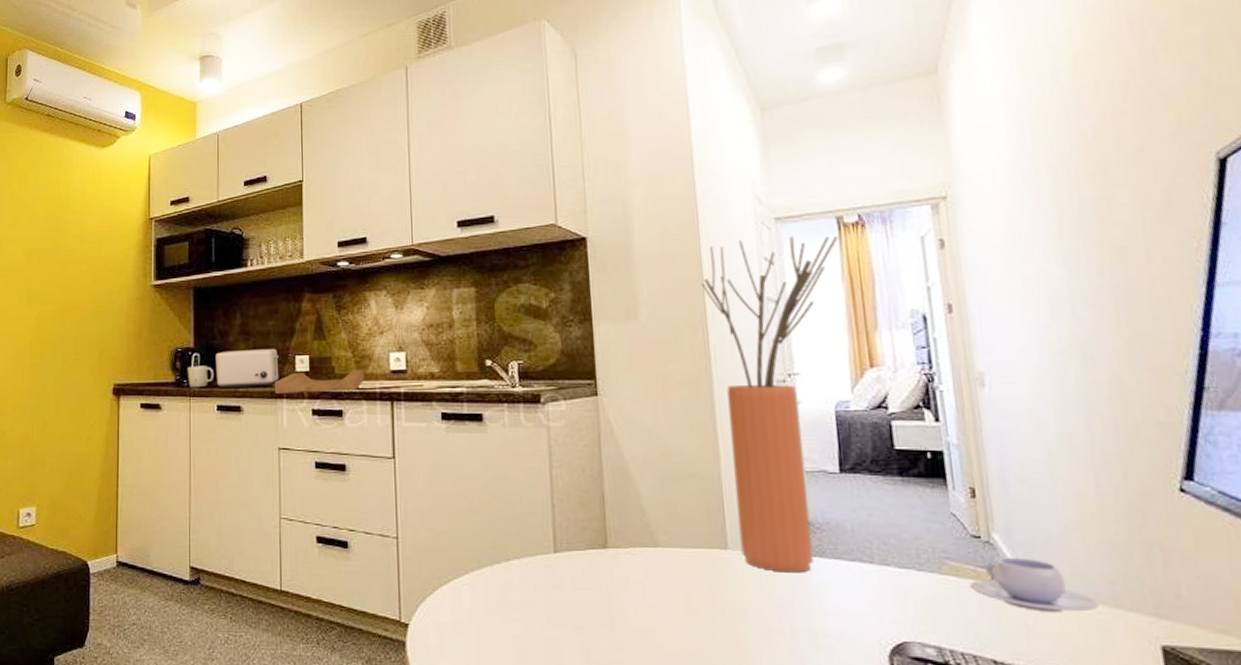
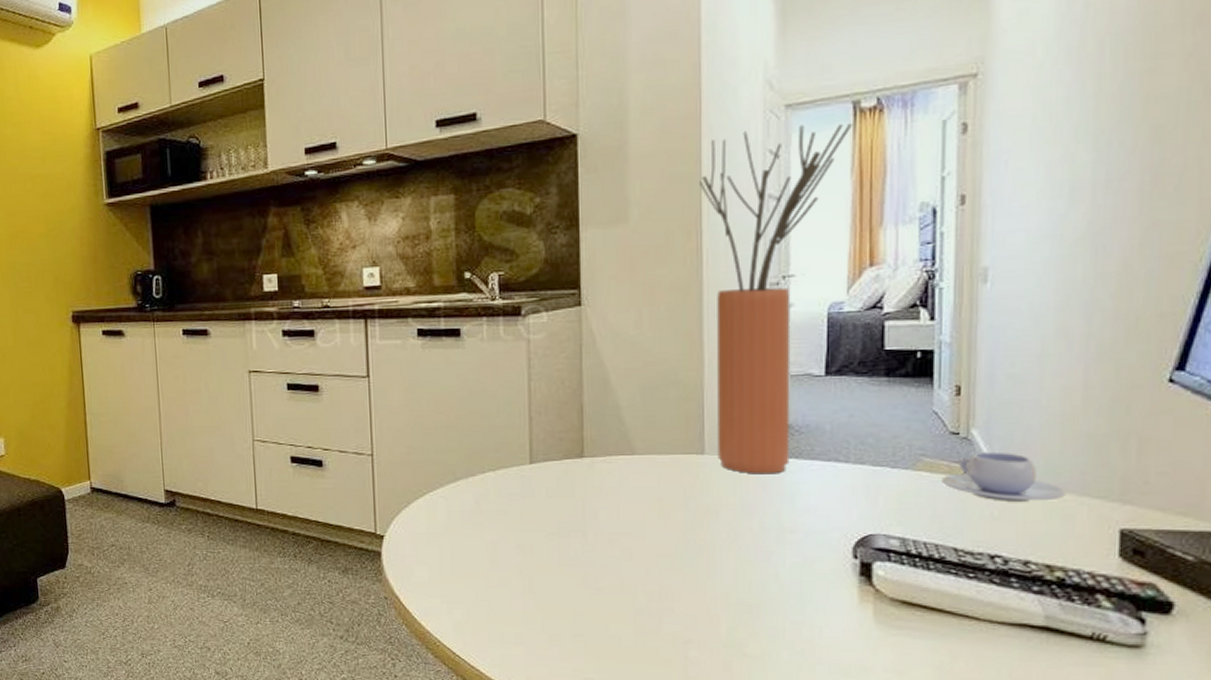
mug: present [187,366,215,388] -> none [148,288,178,313]
toaster: present [216,348,279,389] -> none [178,267,246,313]
cutting board: present [274,369,365,394] -> none [241,286,337,315]

